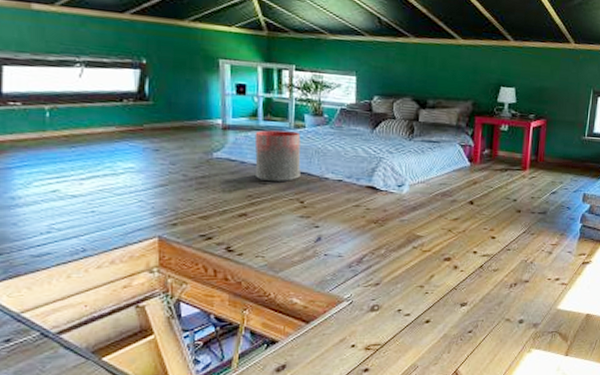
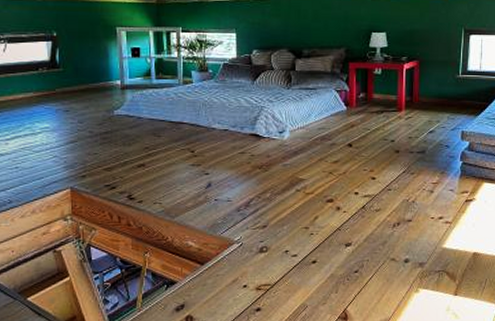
trash can: present [254,130,301,182] -> none [149,87,190,134]

